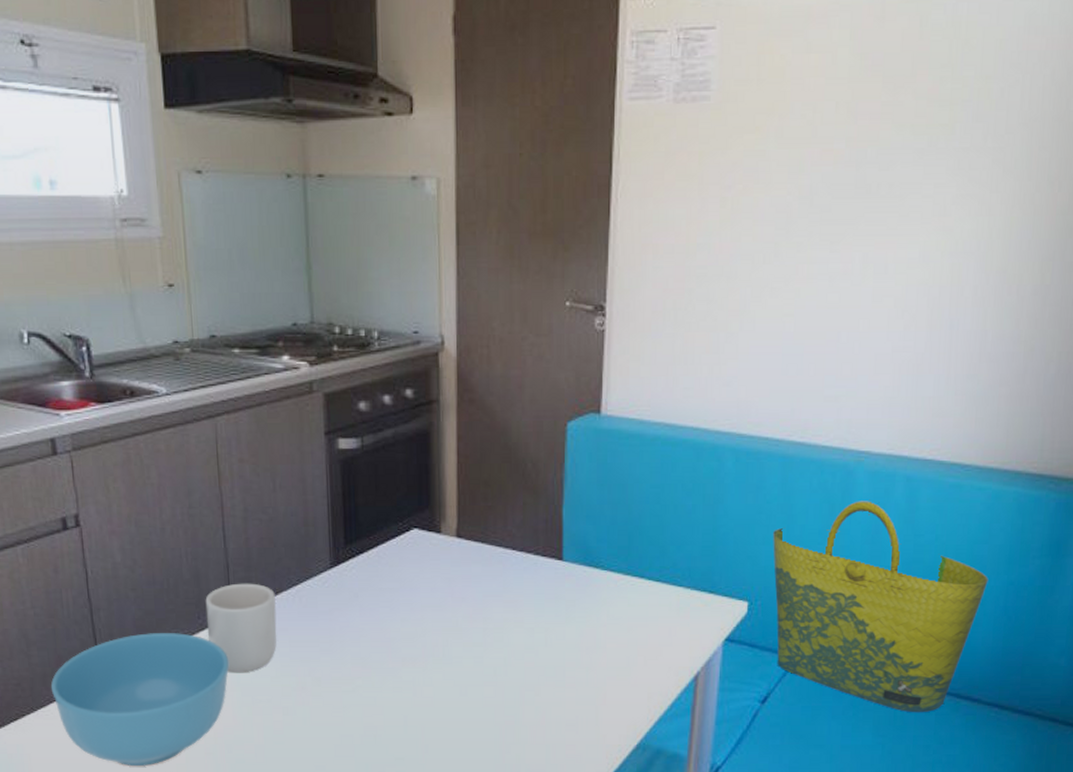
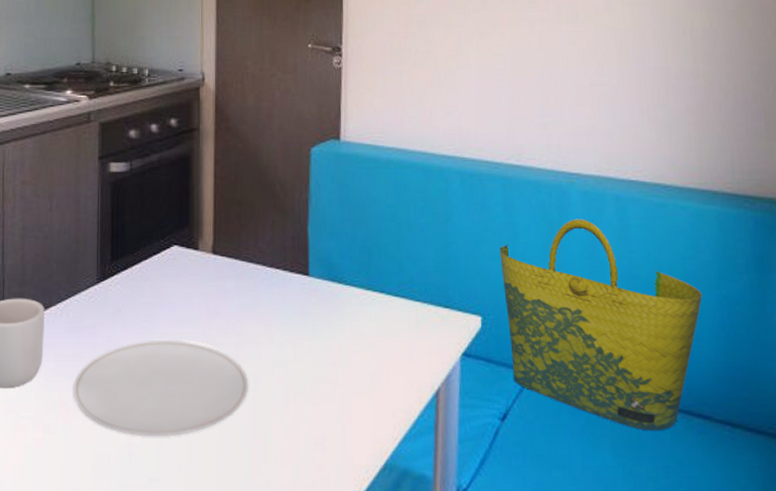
plate: none [311,626,498,718] -> present [73,341,249,436]

